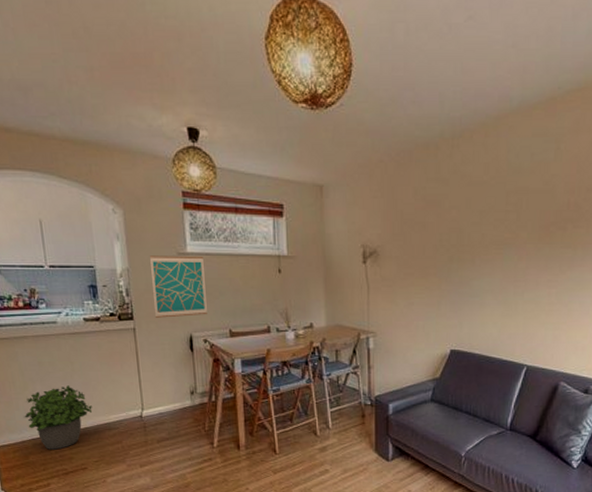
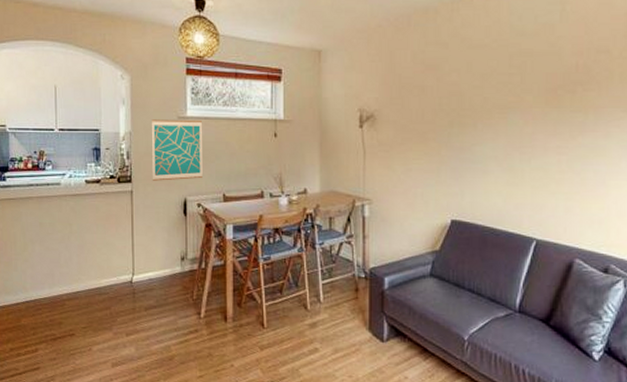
potted plant: present [23,385,93,450] -> none [20,247,85,314]

